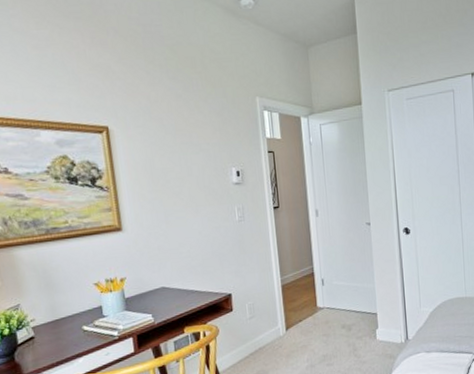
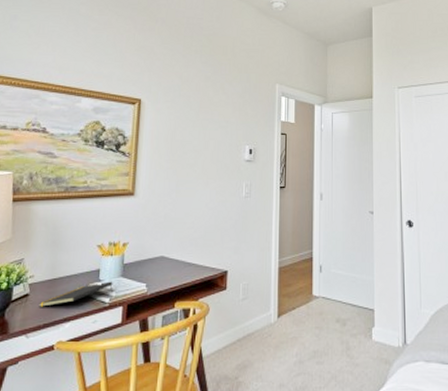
notepad: none [47,315,119,347] -> present [39,281,113,307]

